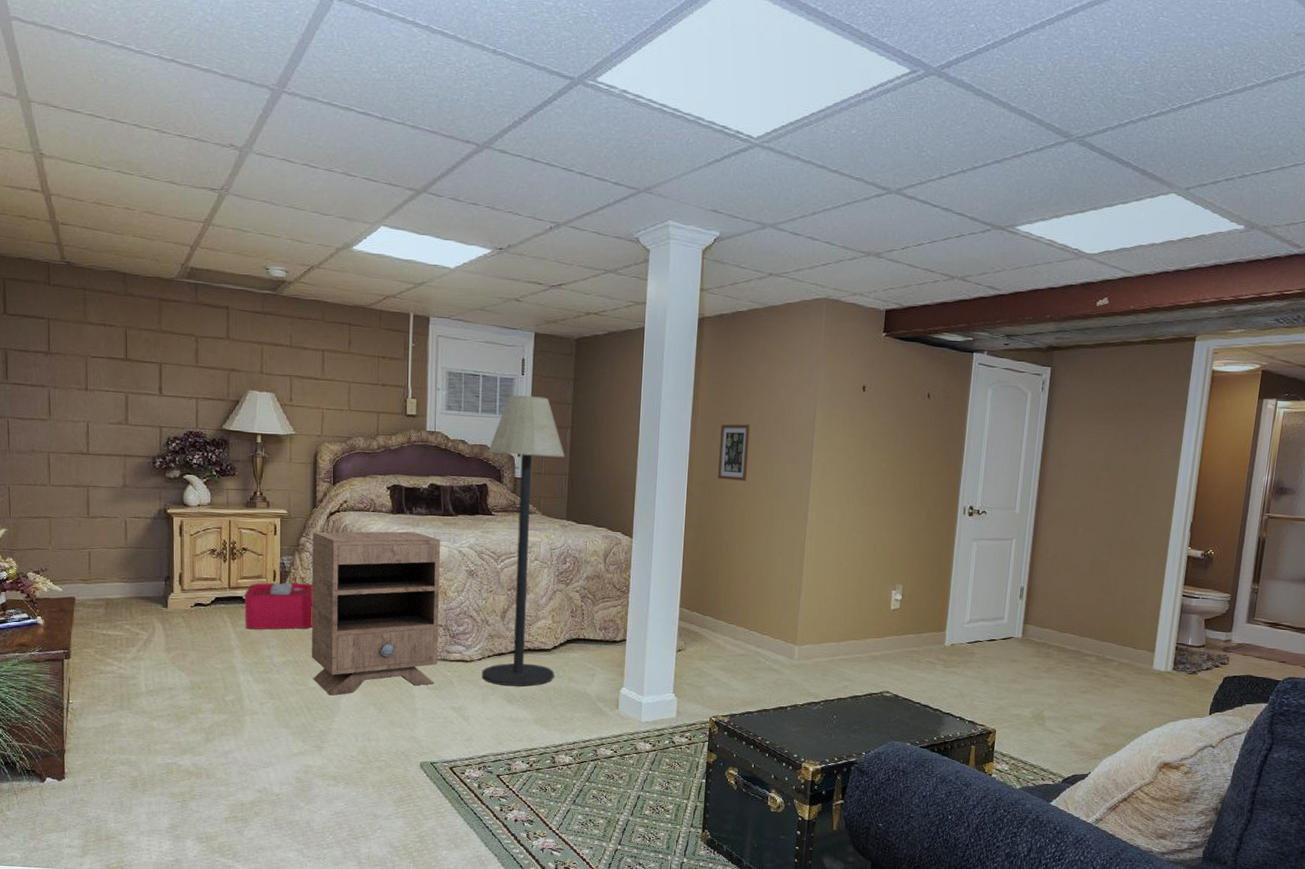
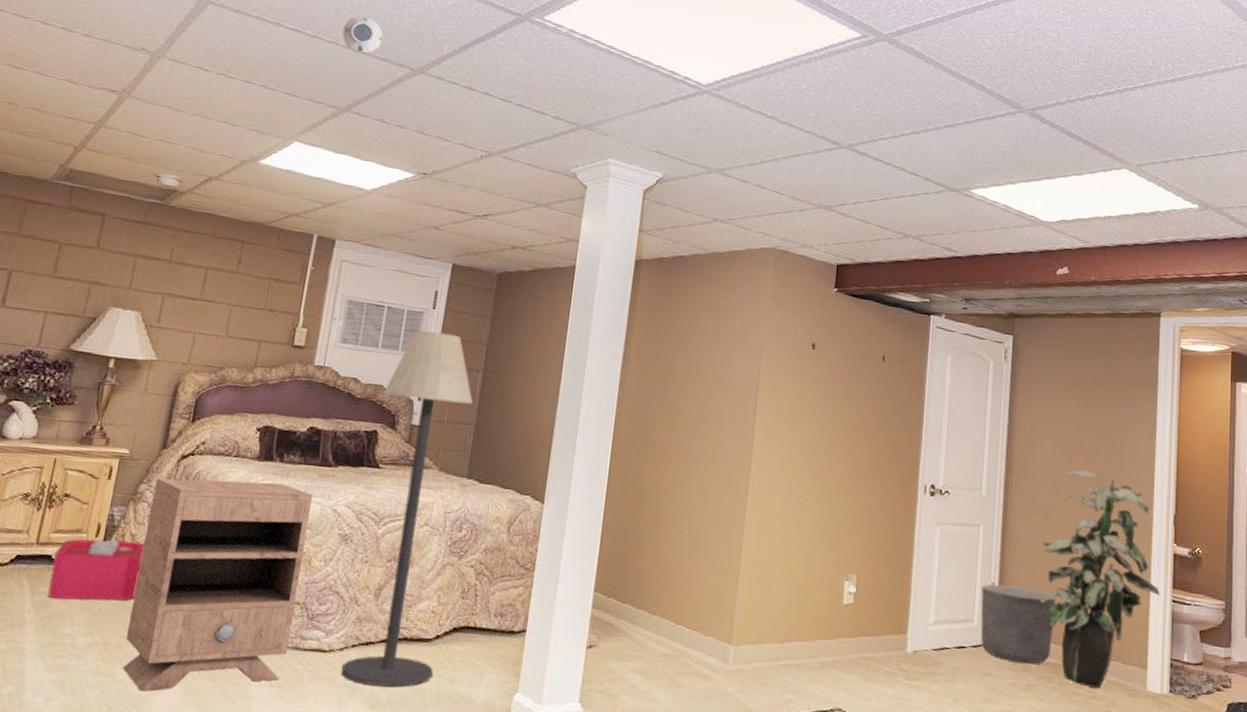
smoke detector: none [409,93,447,133] -> present [342,15,383,54]
picture frame: present [718,424,751,481] -> none [647,376,688,443]
planter: none [1009,588,1078,652] -> present [980,584,1057,664]
indoor plant: none [1063,487,1172,670] -> present [1040,470,1160,690]

